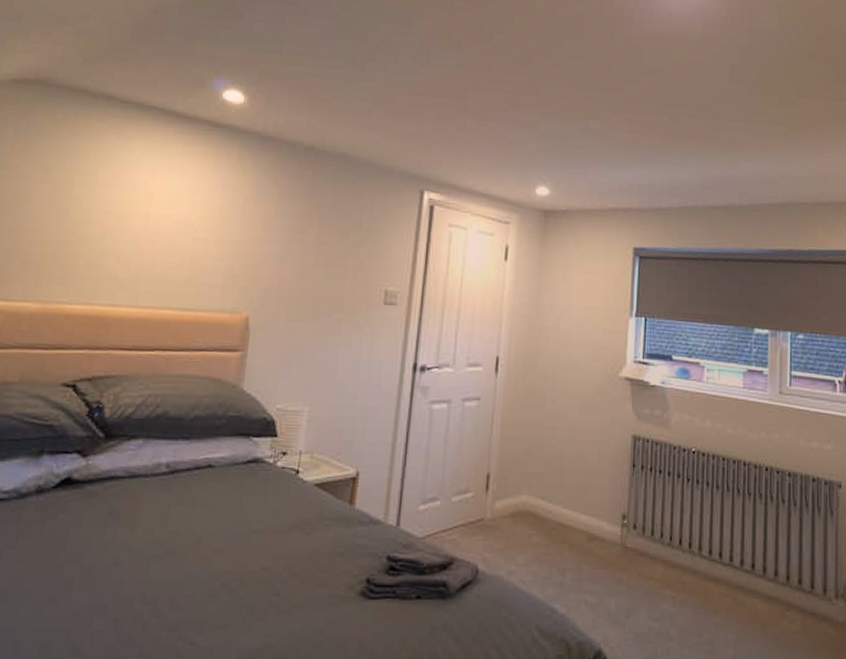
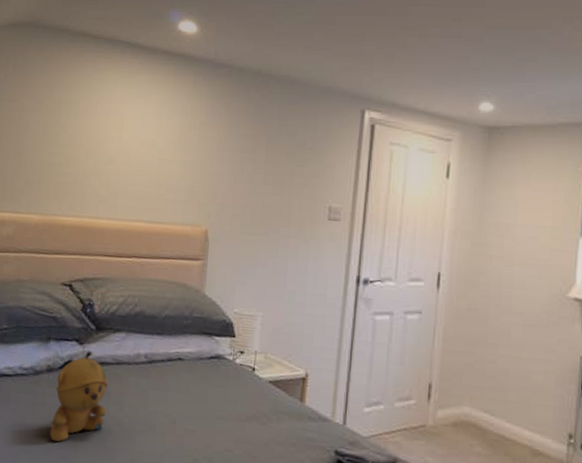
stuffed bear: none [34,464,118,580] -> present [49,350,108,442]

